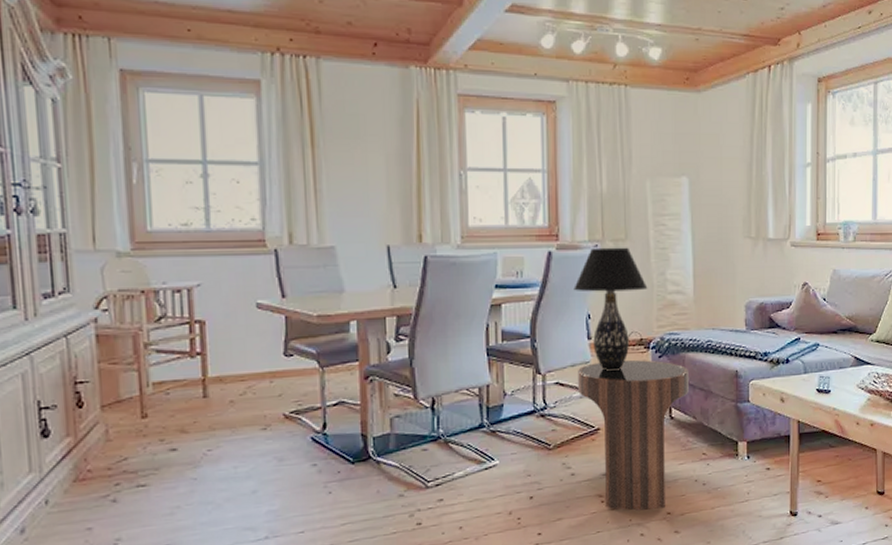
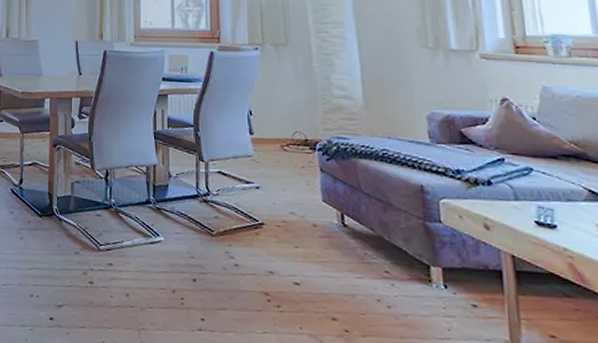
table lamp: present [574,247,648,372] -> none [235,50,311,169]
side table: present [577,359,688,511] -> none [239,157,363,323]

